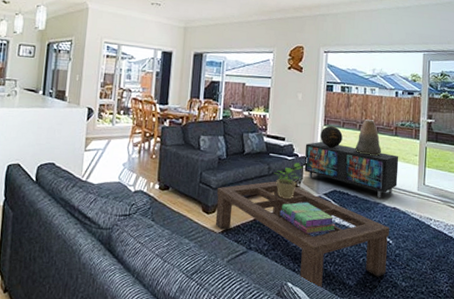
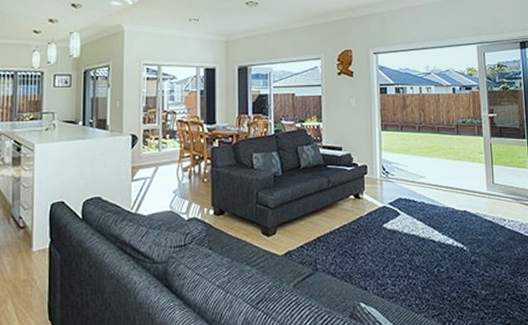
coffee table: present [215,181,389,287] -> none [275,194,464,305]
potted plant: present [275,162,303,198] -> none [335,172,364,212]
stack of books: present [279,202,335,235] -> none [344,213,404,249]
storage cabinet: present [304,141,399,198] -> none [364,147,465,202]
decorative globe: present [320,126,343,148] -> none [379,130,402,153]
decorative urn: present [355,119,381,156] -> none [416,120,444,157]

